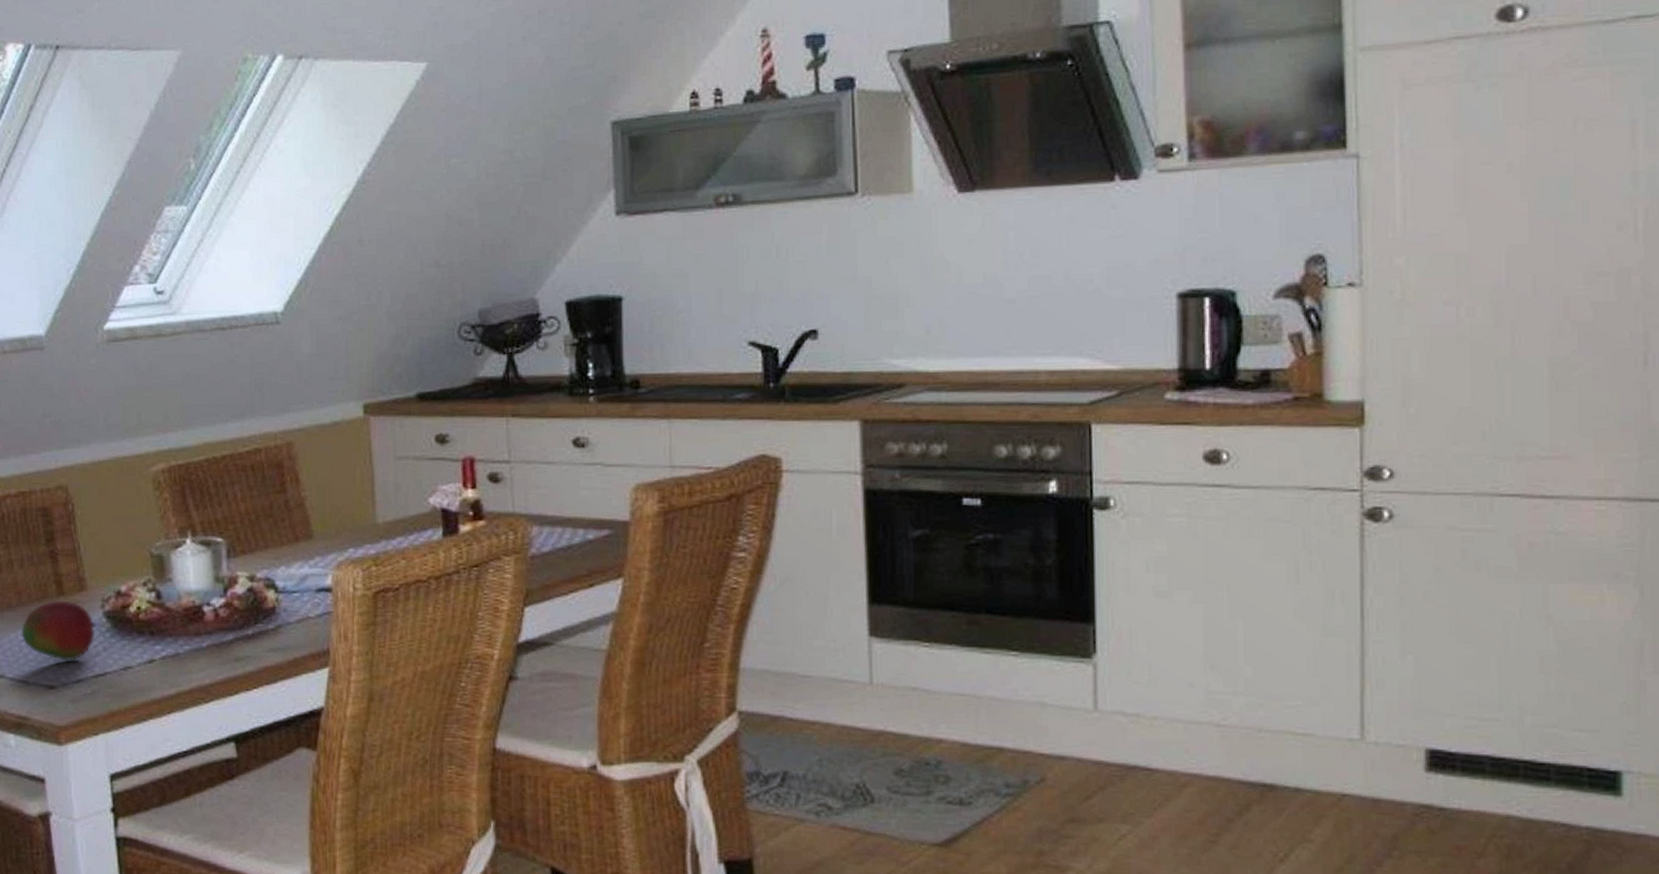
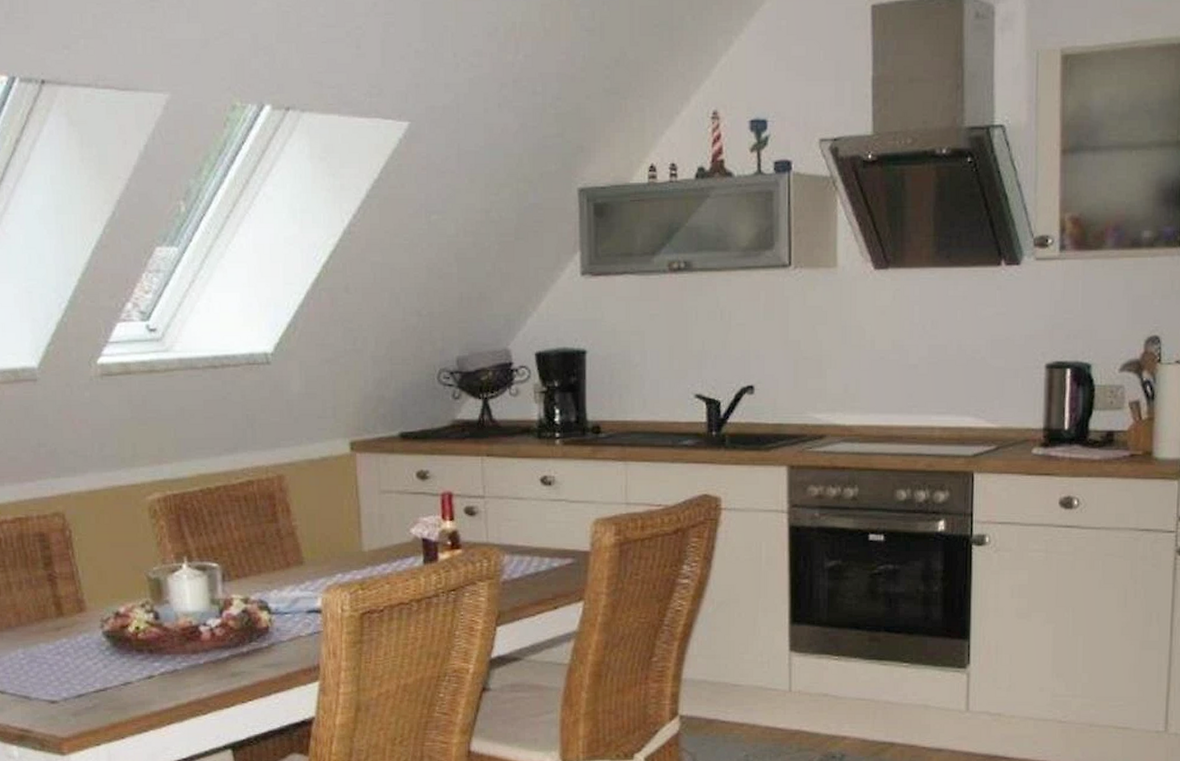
fruit: present [21,600,96,661] -> none [21,621,96,677]

